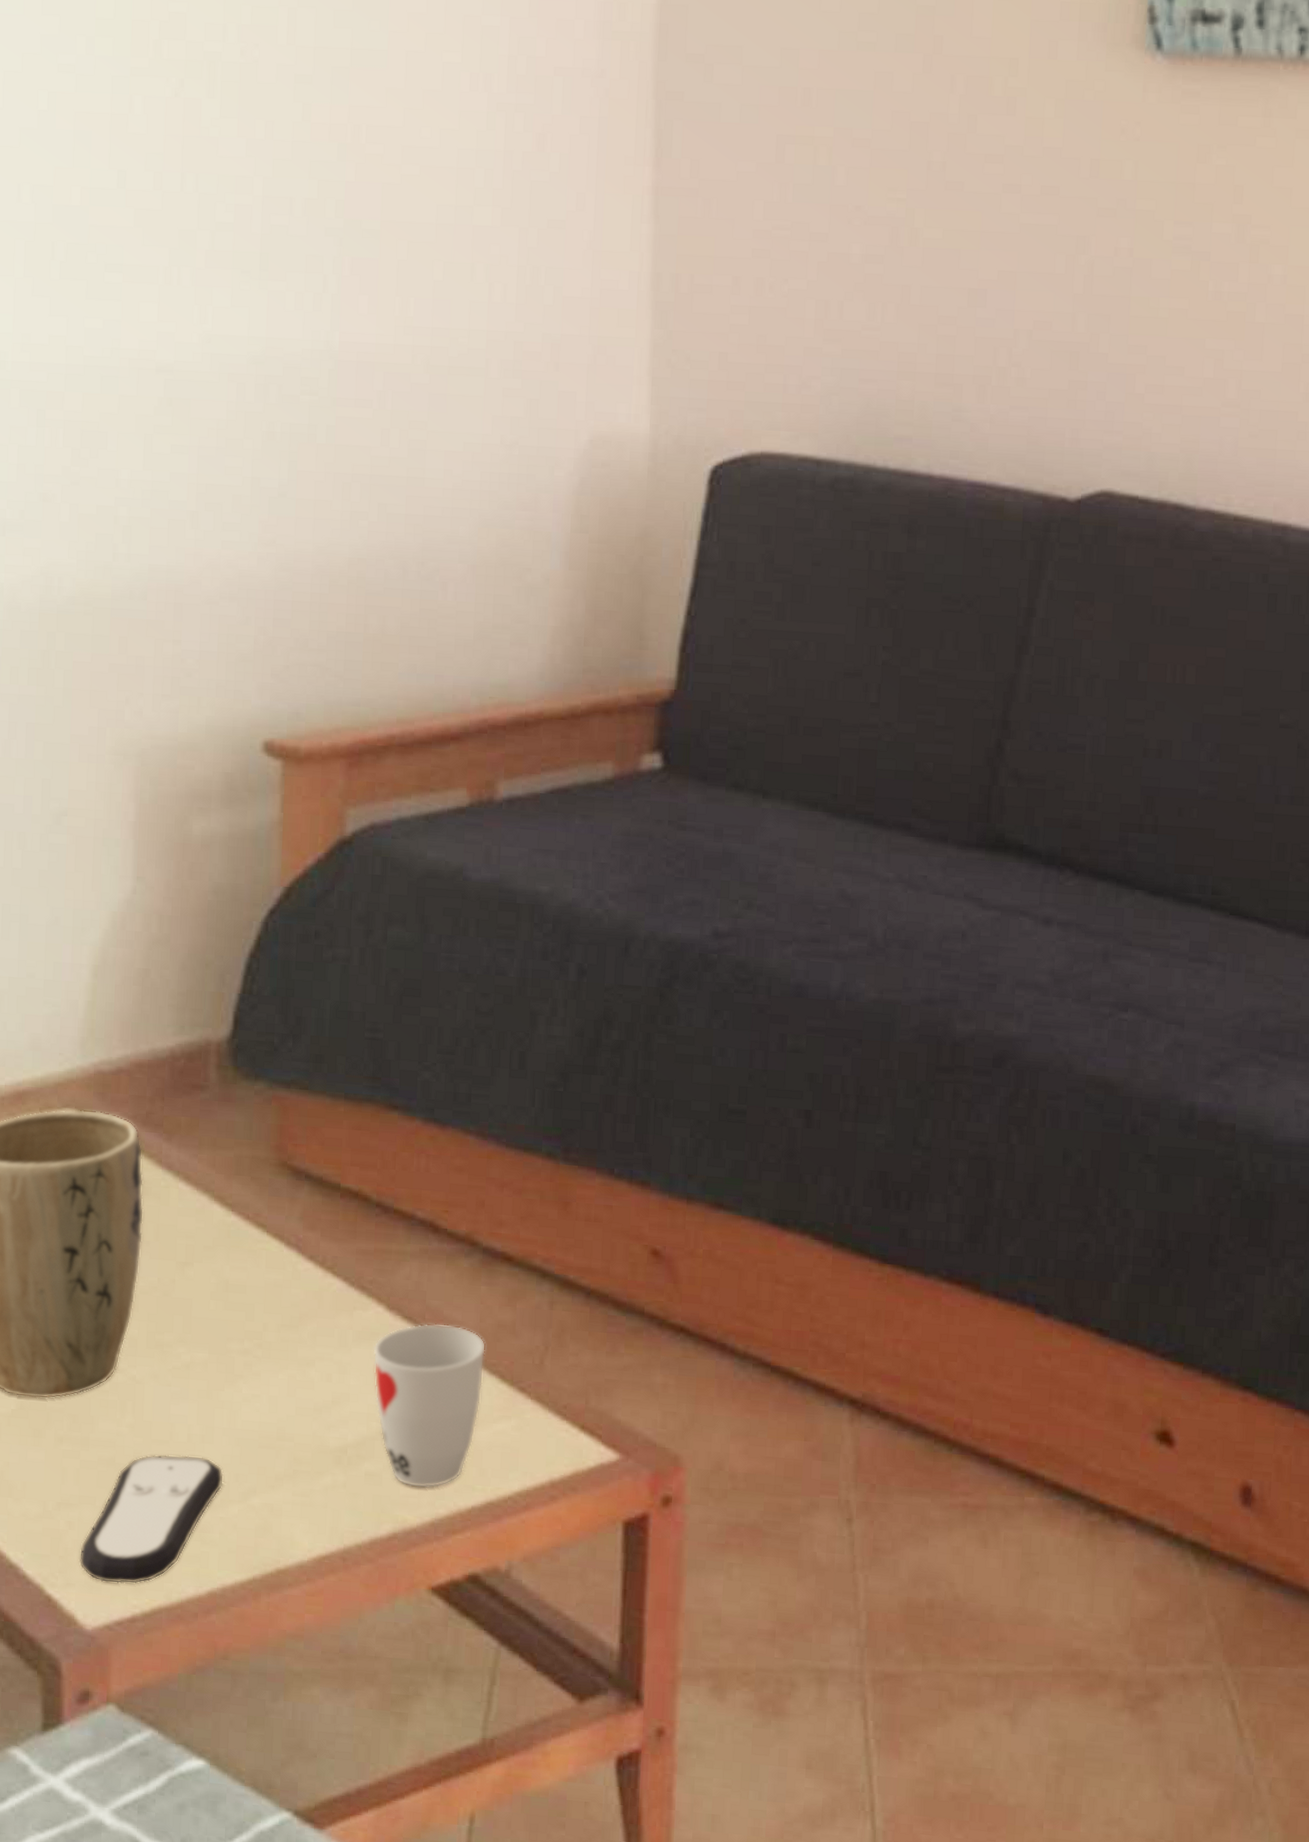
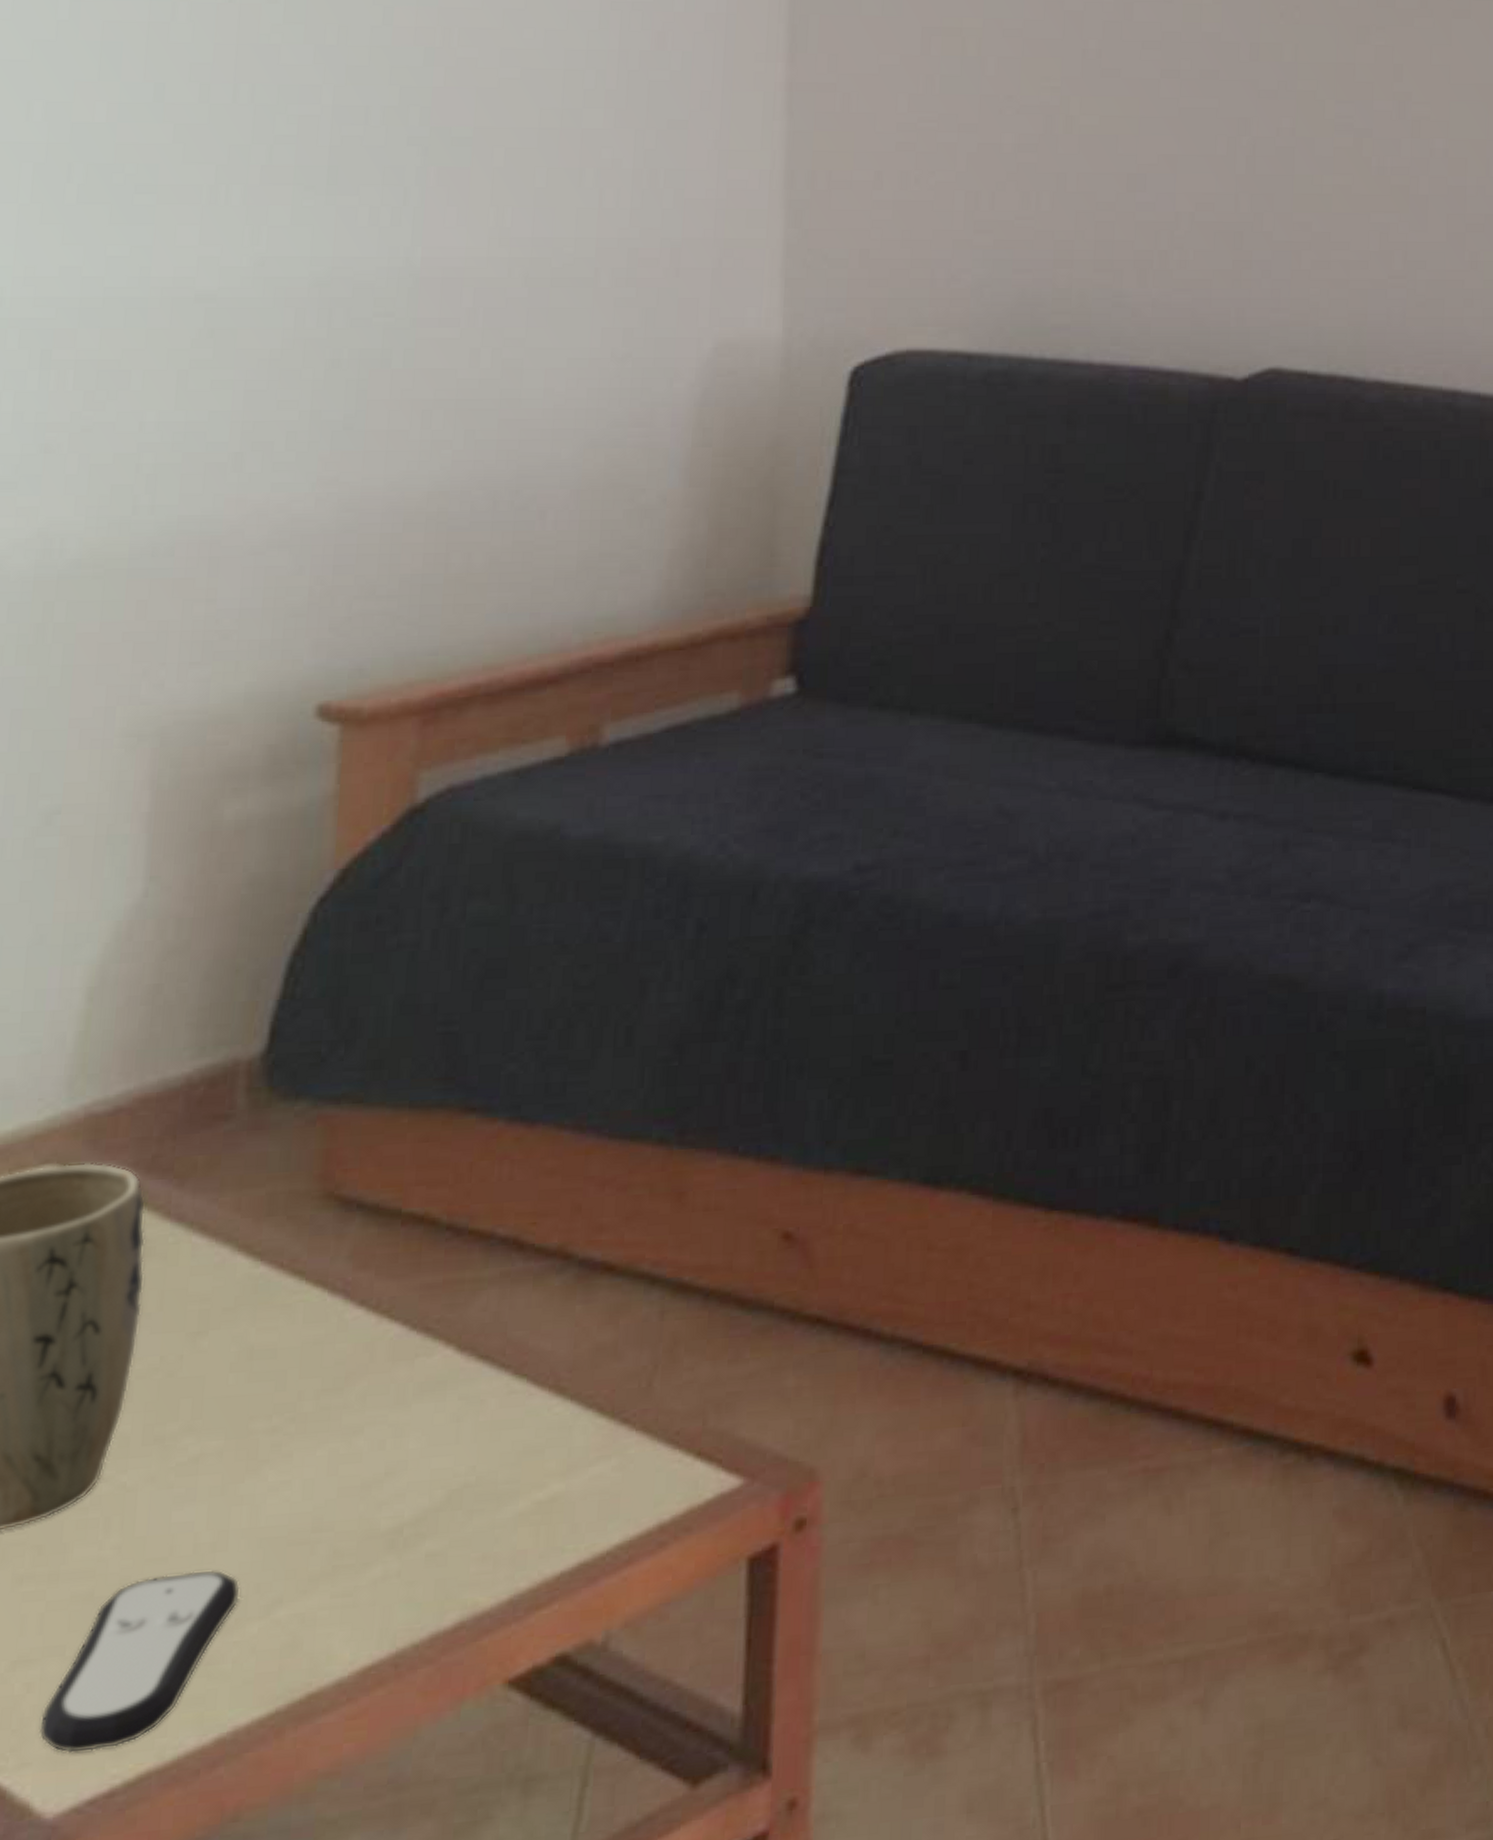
cup: present [373,1323,486,1489] -> none [438,1356,582,1562]

